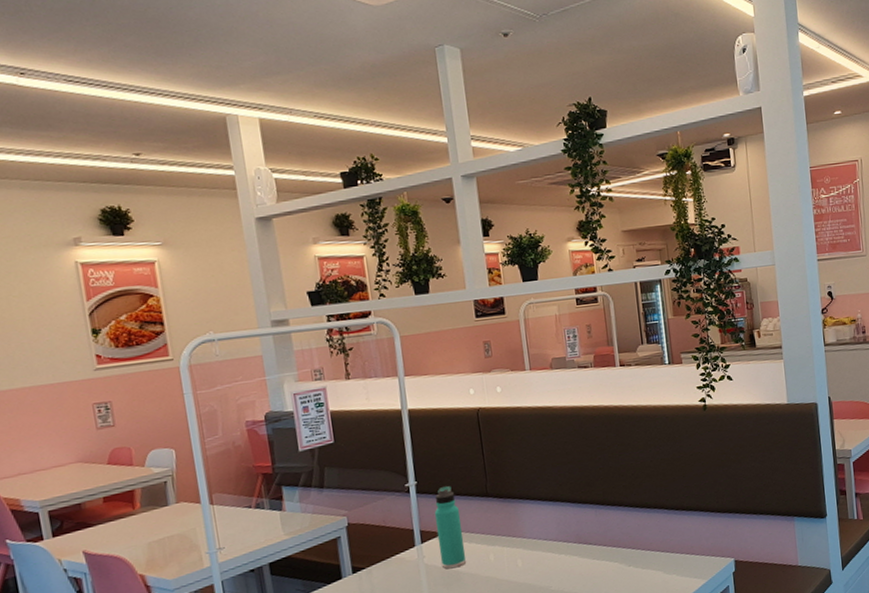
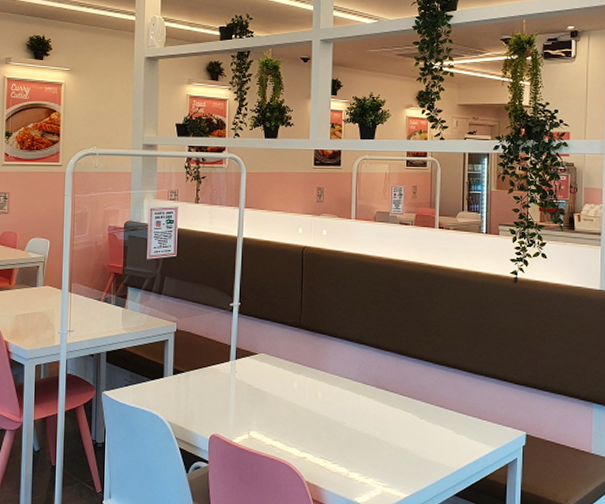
thermos bottle: present [434,485,467,569] -> none [250,311,274,388]

